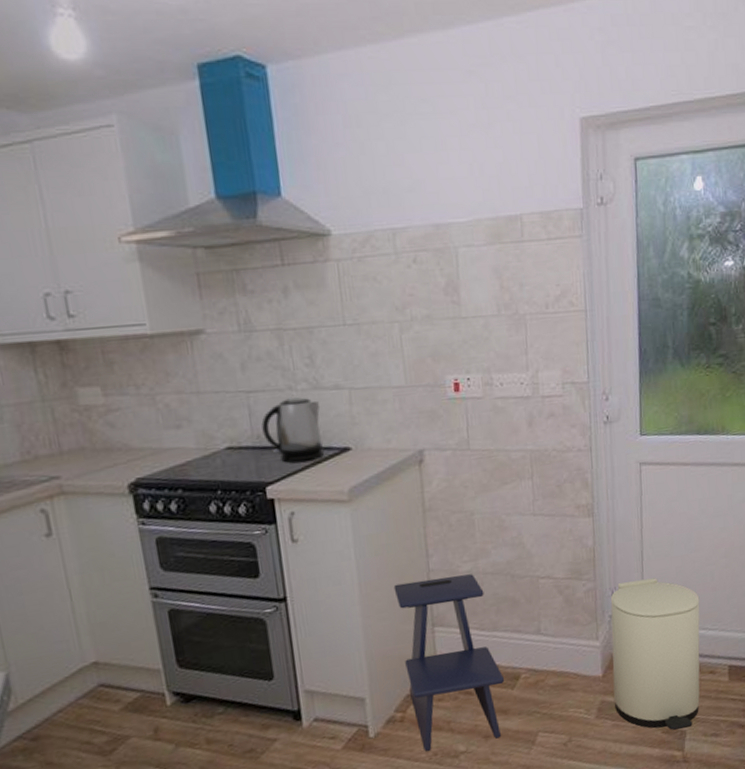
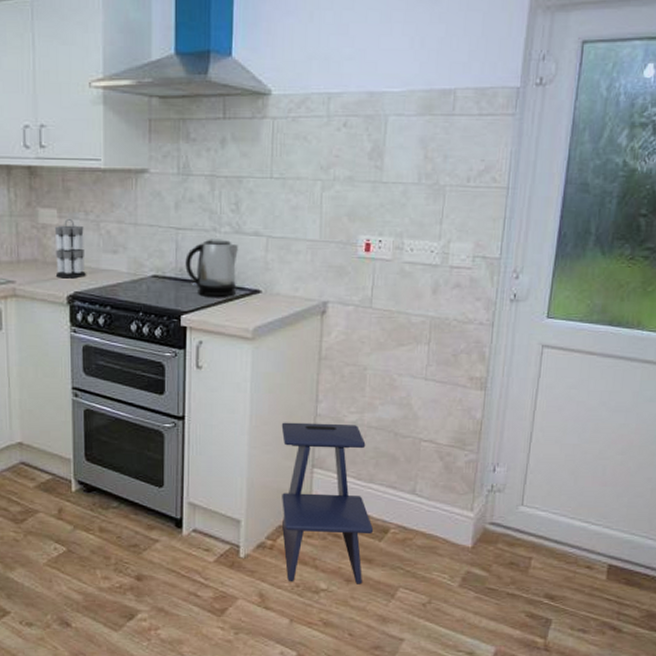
spice rack: none [100,396,147,466] -> present [54,219,86,279]
pedal bin: present [610,578,700,730] -> none [480,460,587,618]

